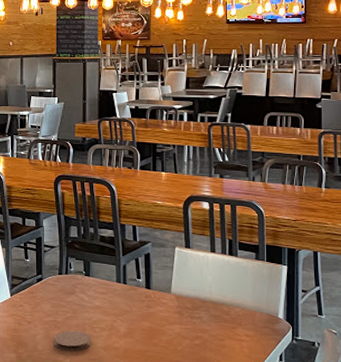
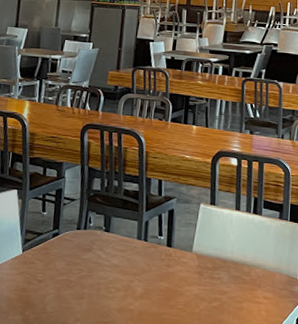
coaster: present [54,330,91,351] -> none [64,291,105,313]

